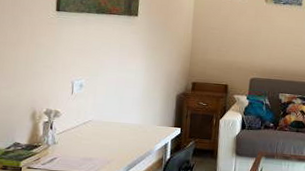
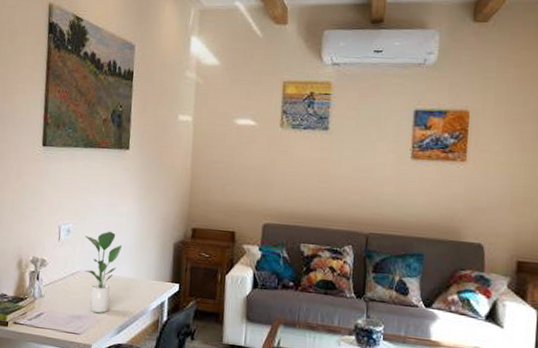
potted plant: none [96,85,131,156] -> present [84,231,123,314]

